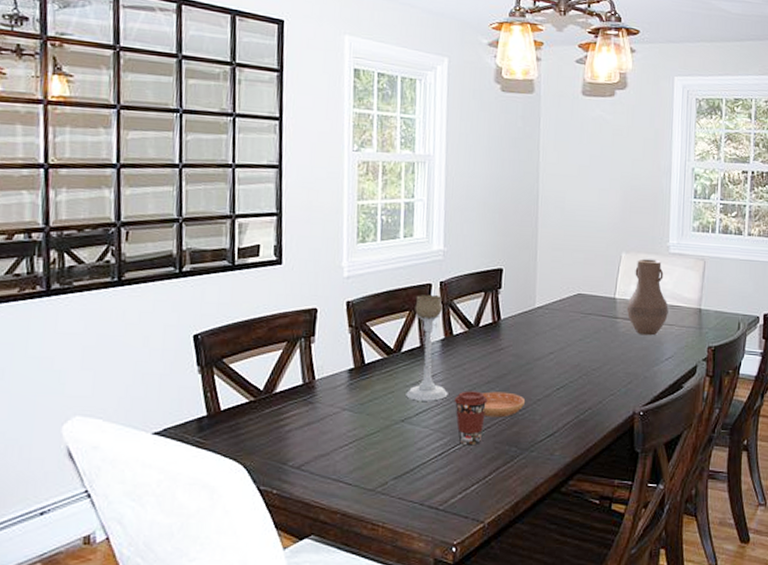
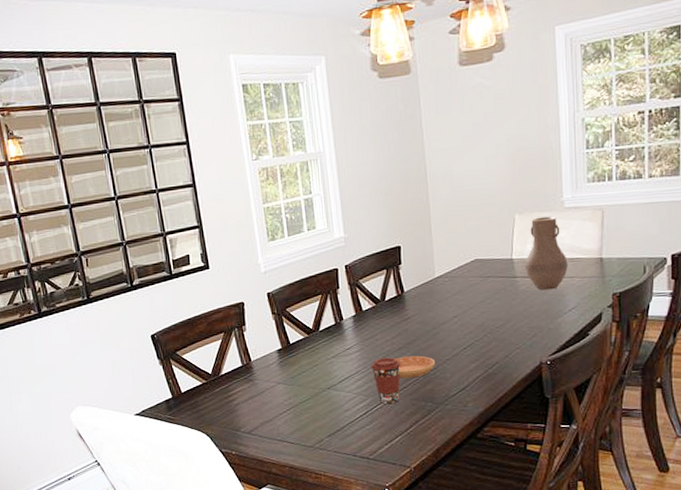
candle holder: present [406,294,448,401] -> none [325,277,365,371]

